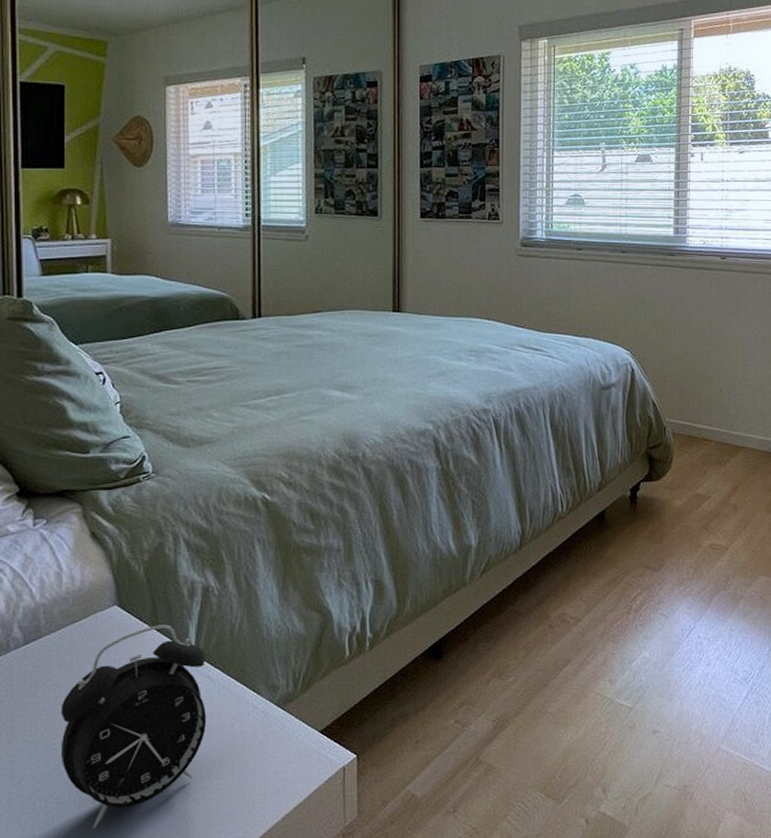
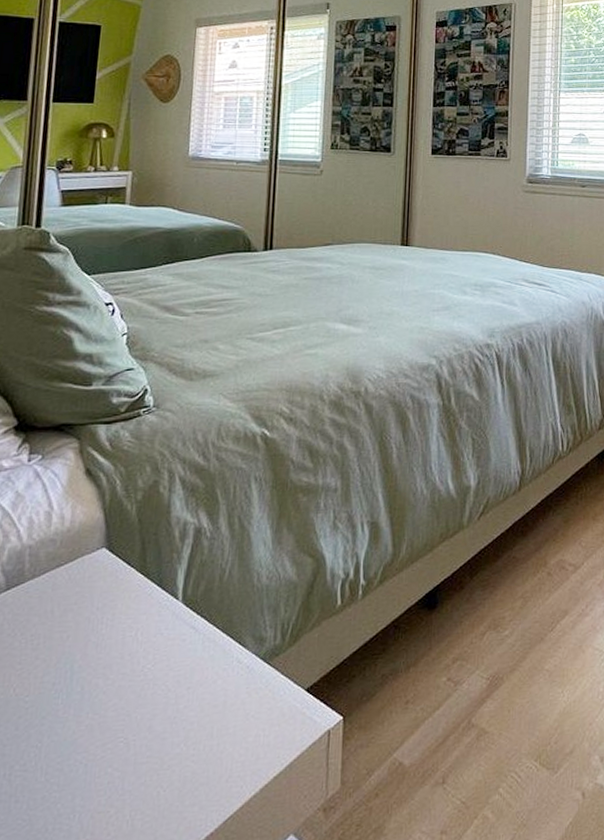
alarm clock: present [60,624,207,830] -> none [31,569,193,803]

